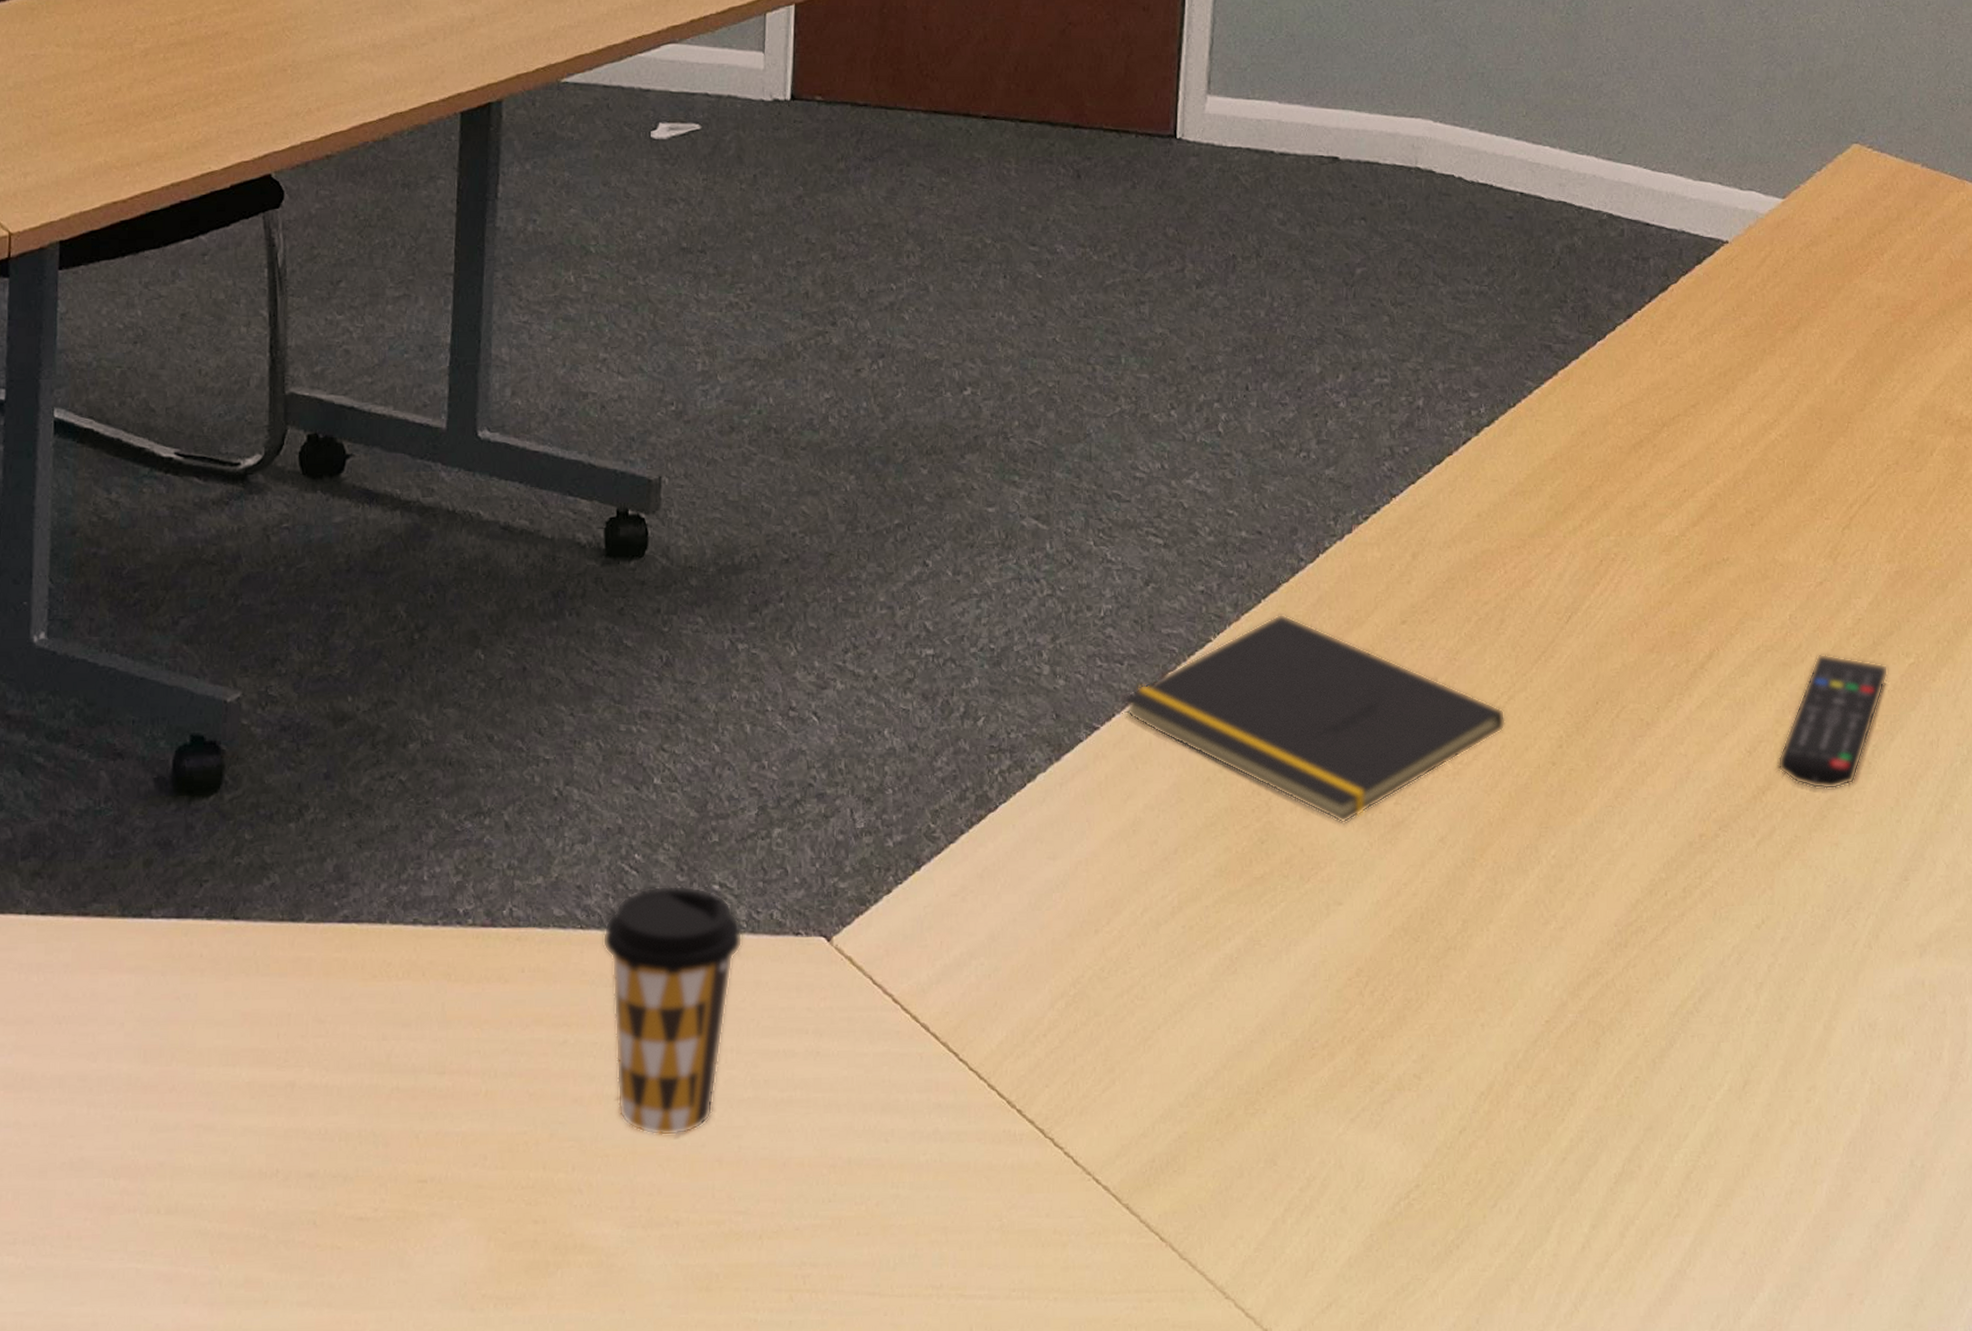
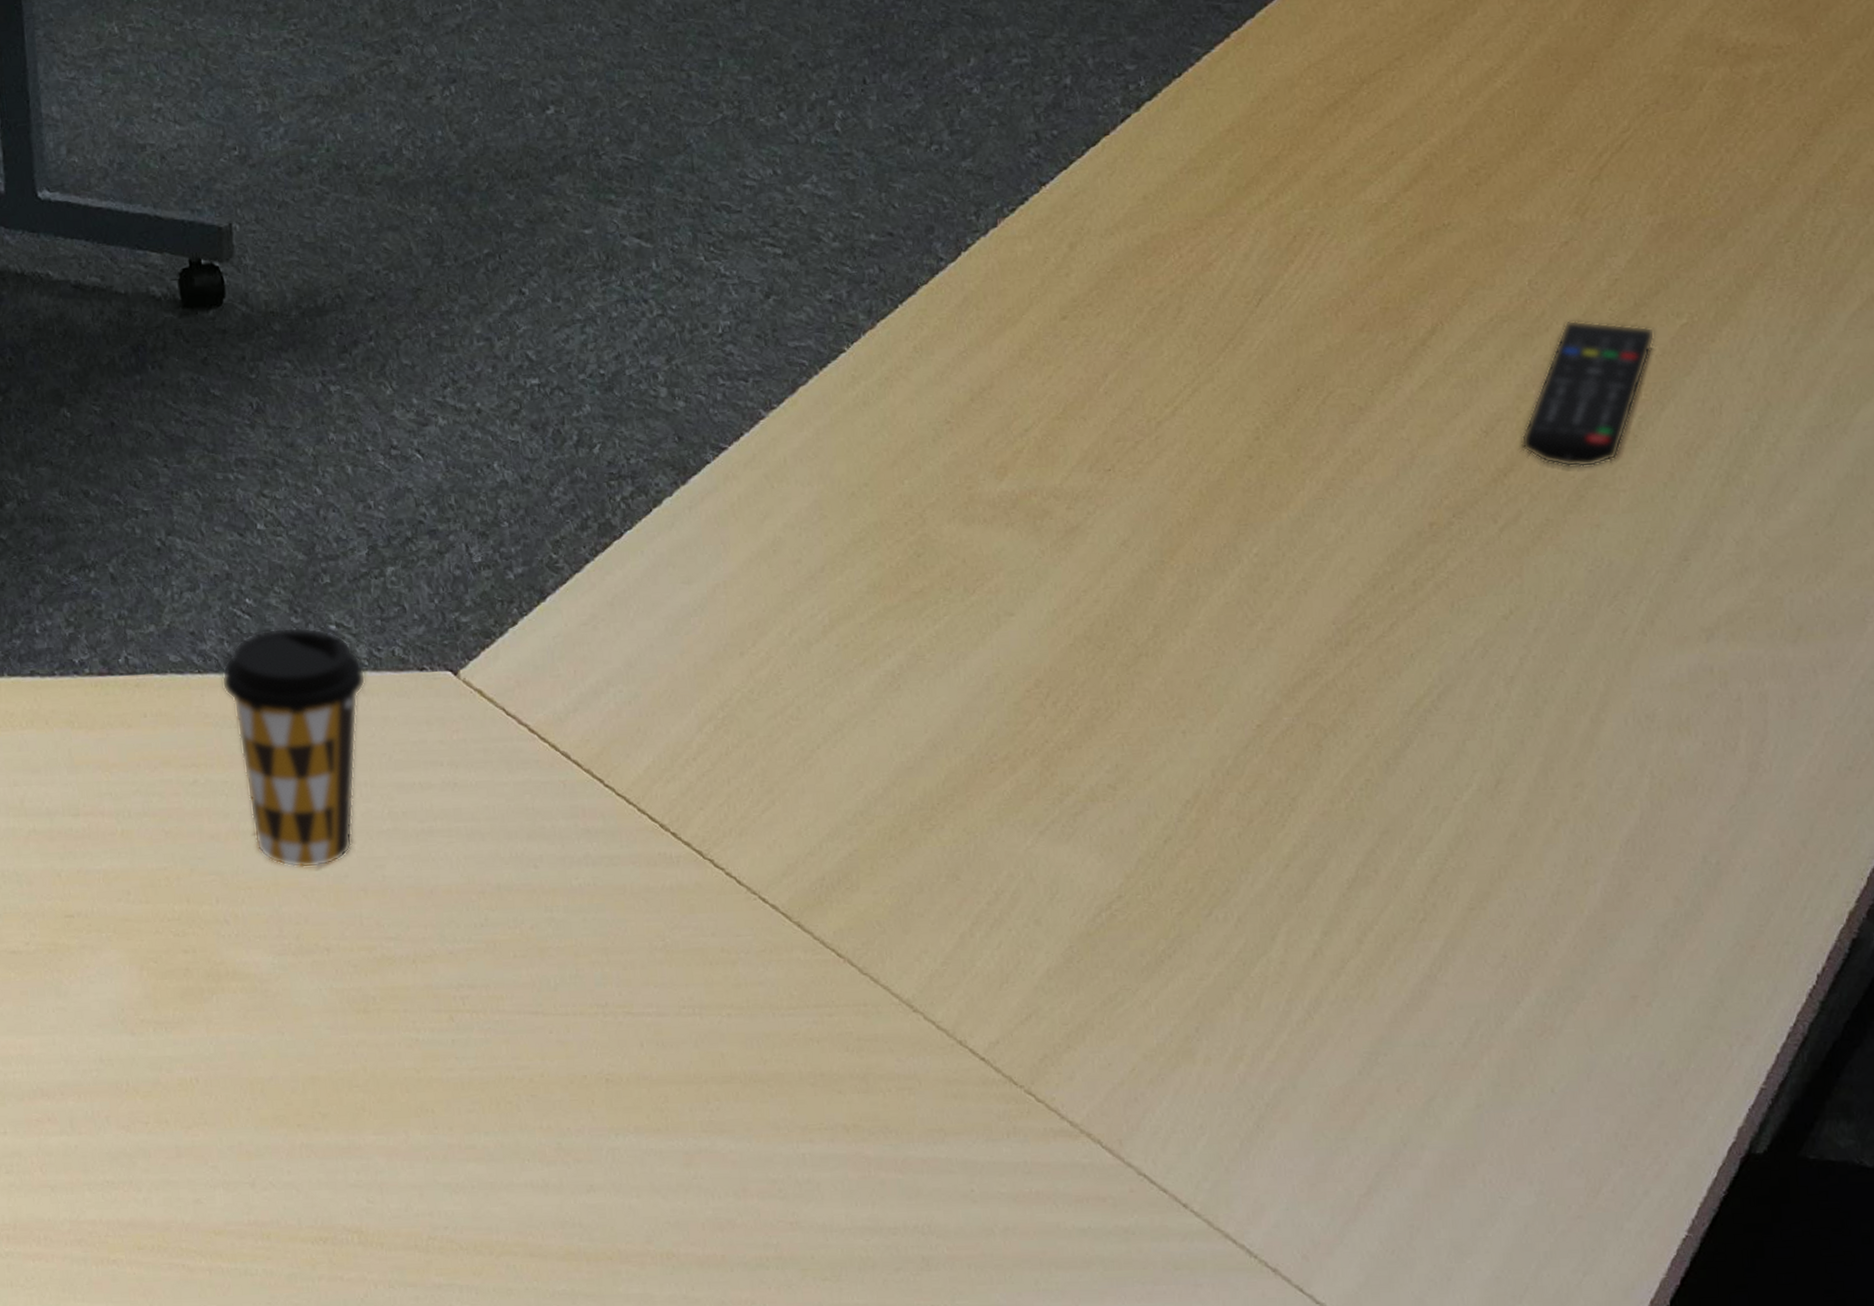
notepad: present [1123,614,1505,823] -> none [751,317,1191,532]

